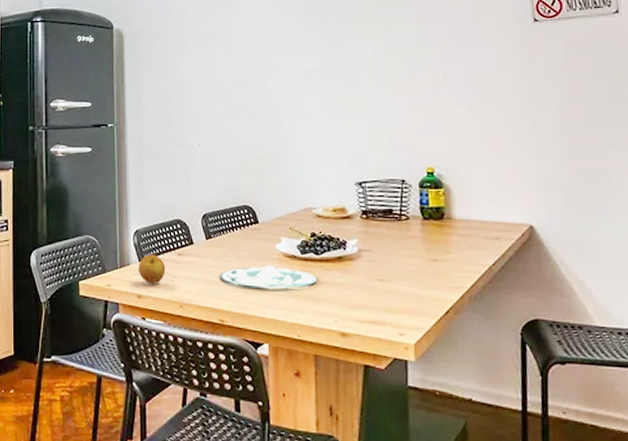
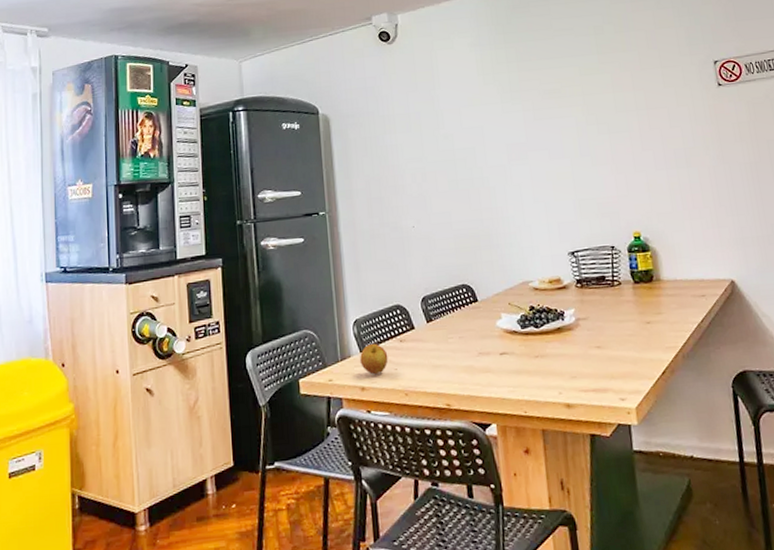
plate: present [220,265,318,289] -> none [443,343,540,367]

